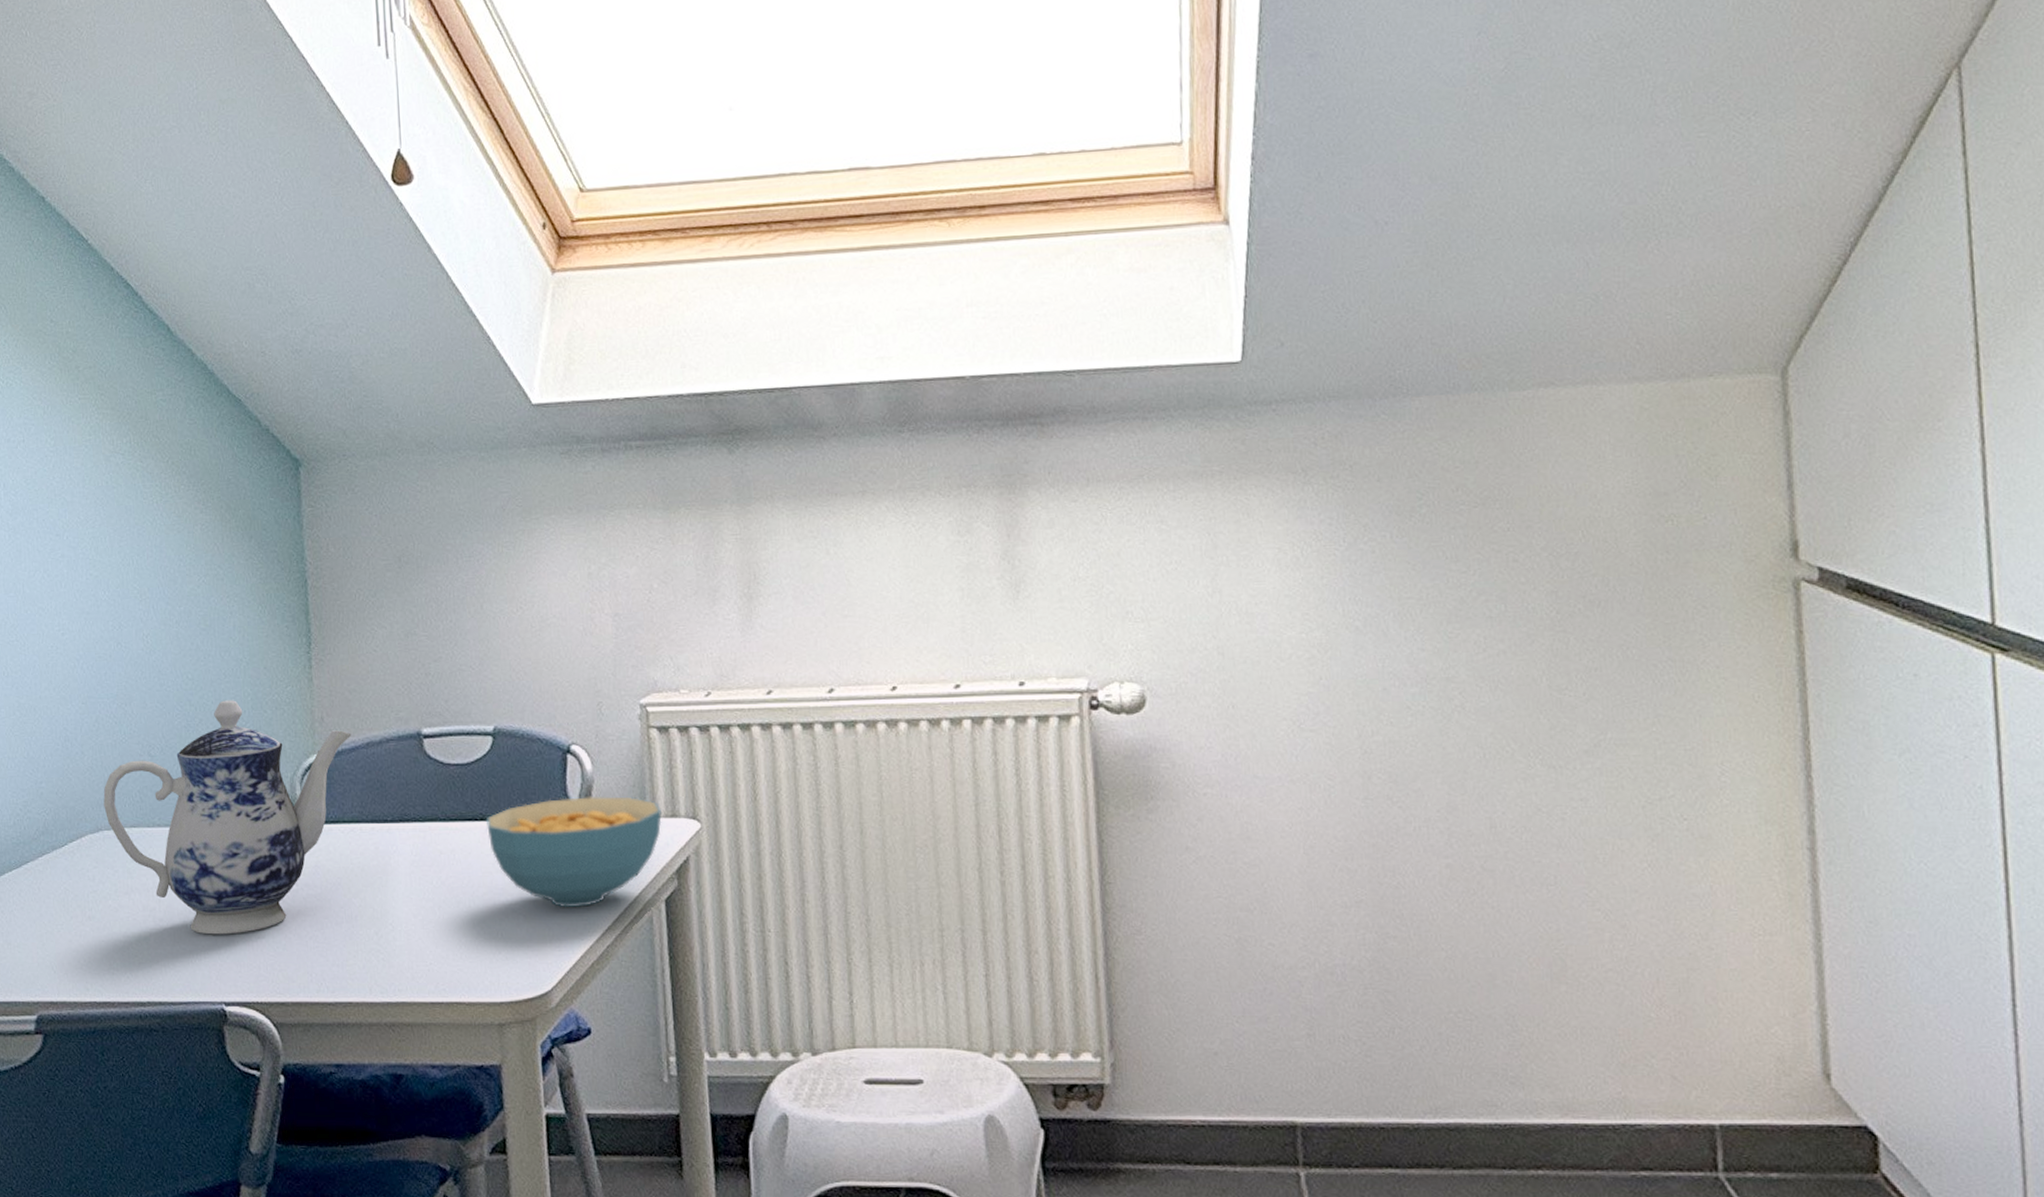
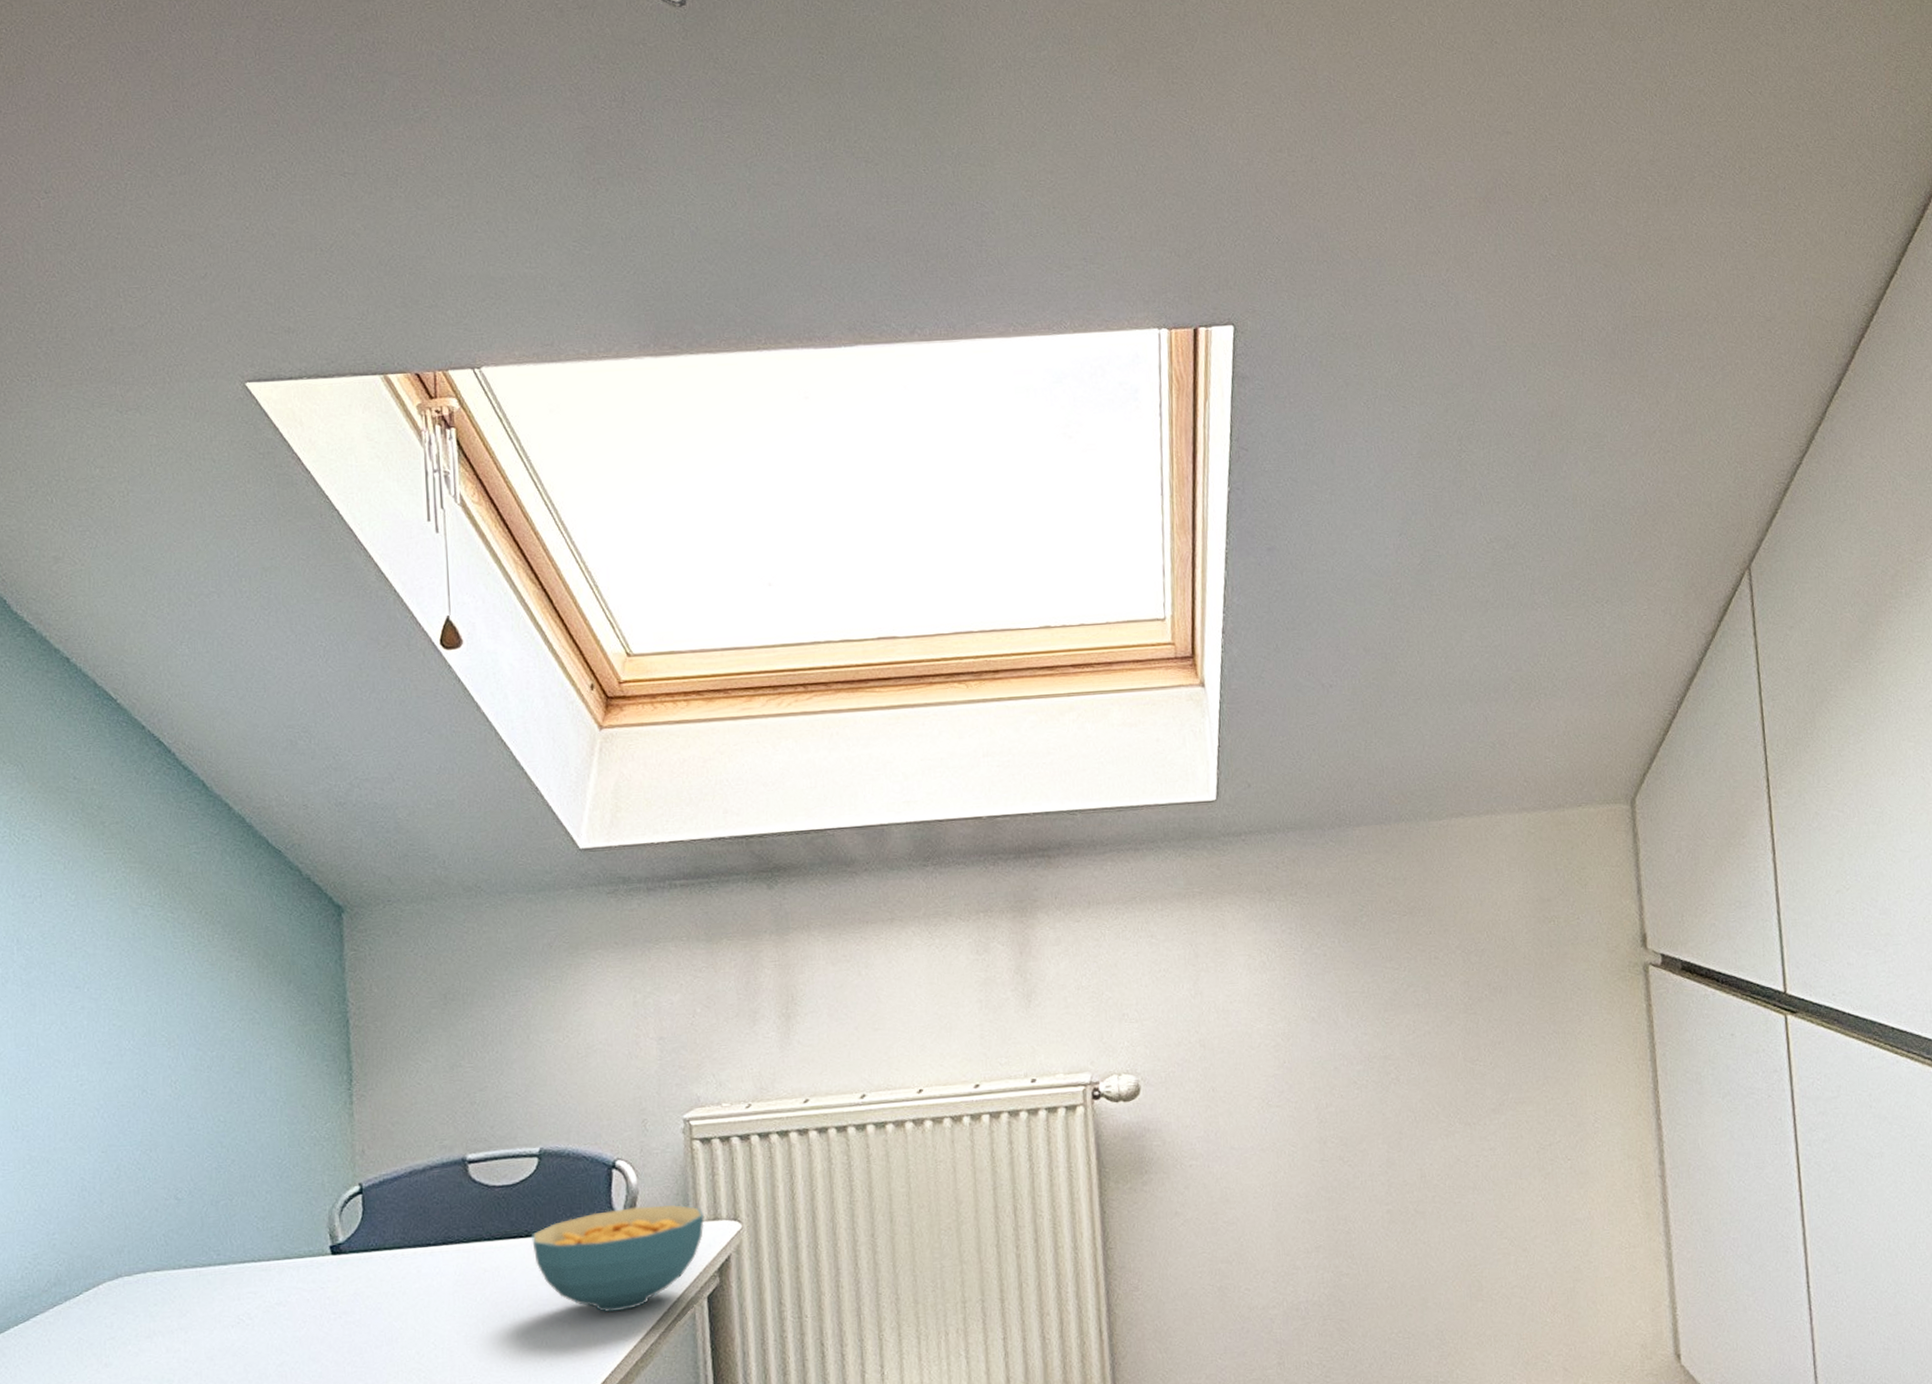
teapot: present [103,700,352,935] -> none [124,1139,394,1370]

